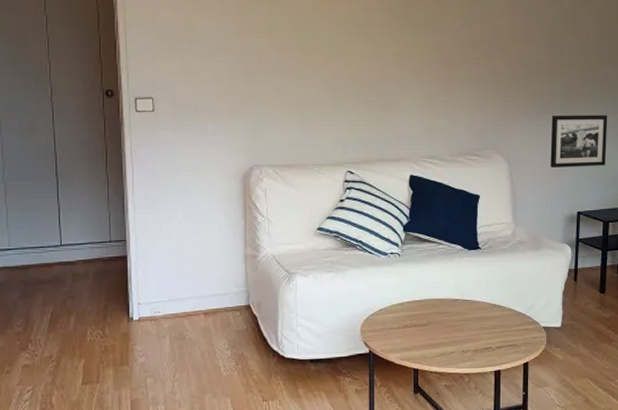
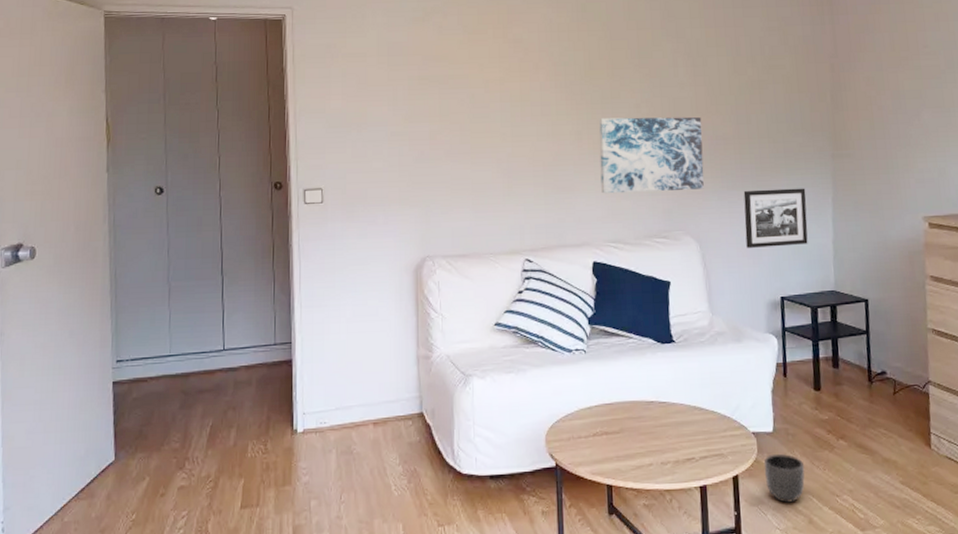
wall art: none [420,41,518,113] -> present [599,116,704,194]
planter: none [551,345,586,385] -> present [763,453,805,503]

